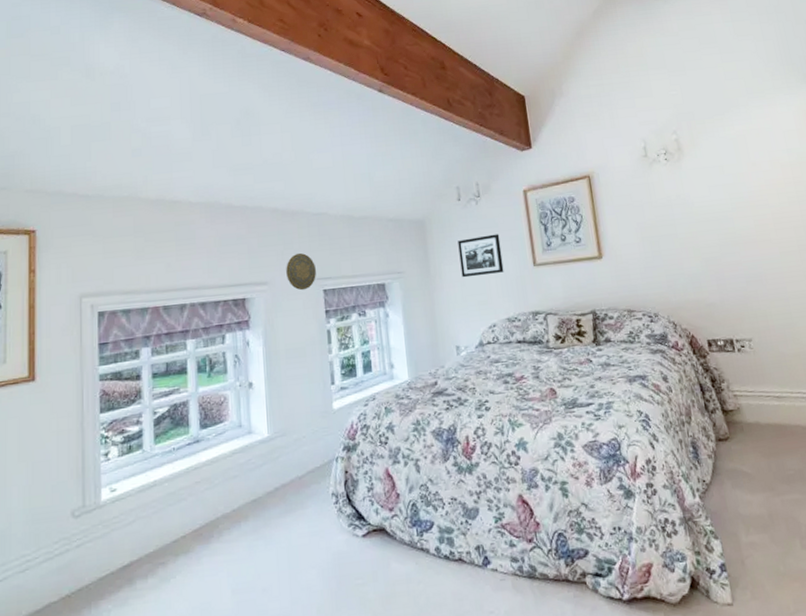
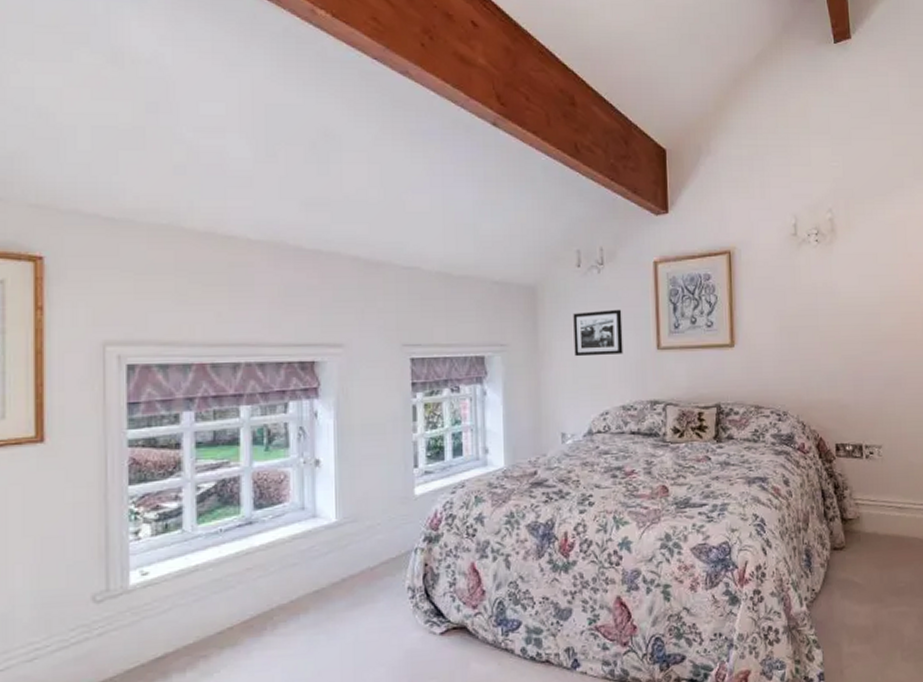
decorative plate: present [286,252,316,291] -> none [366,312,403,357]

